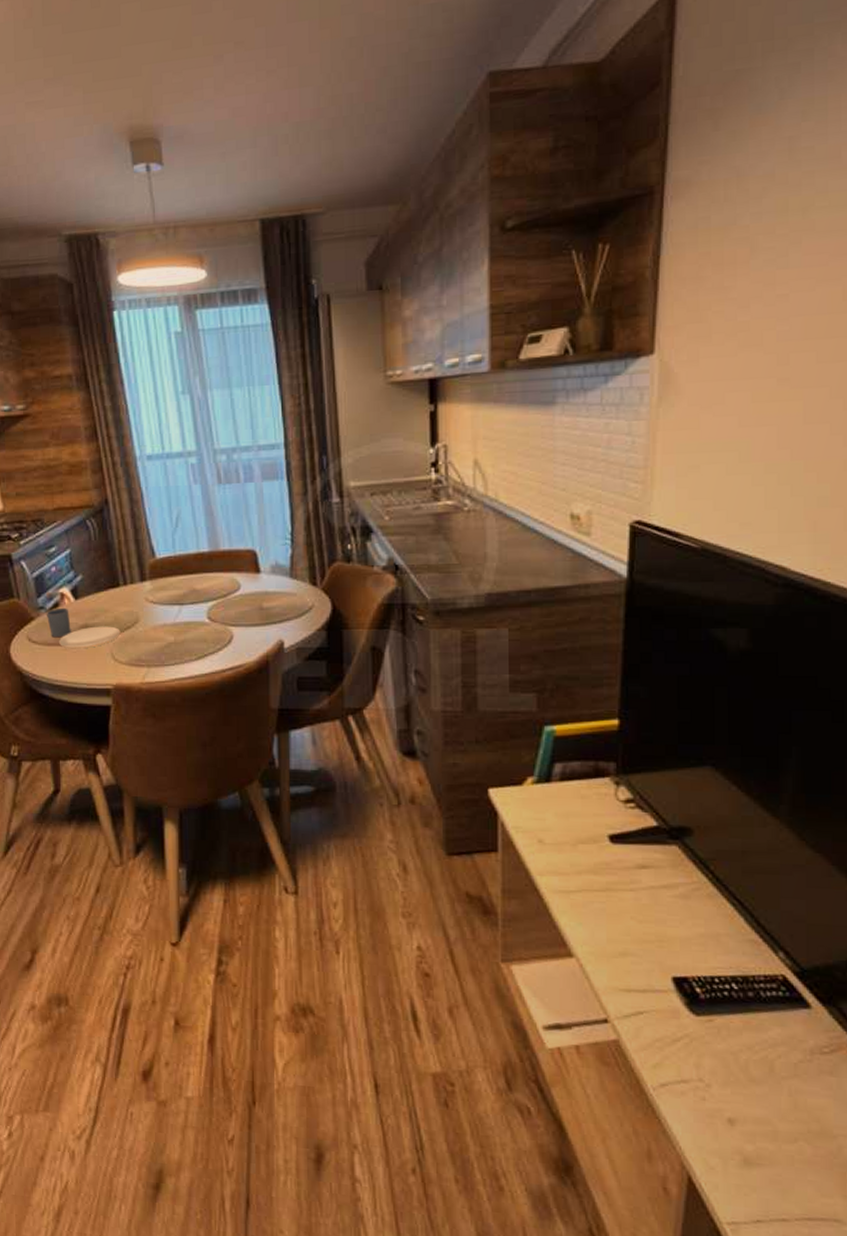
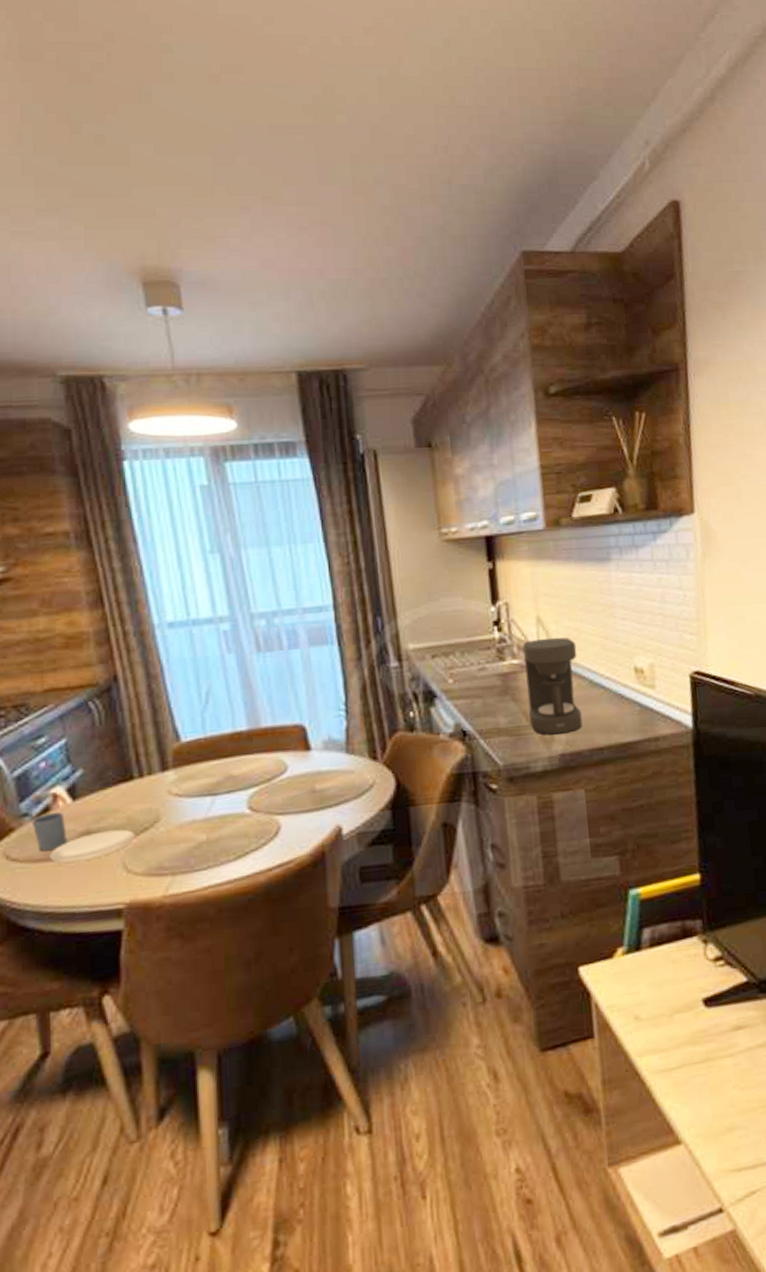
coffee maker: none [459,480,512,574] -> present [523,637,583,735]

